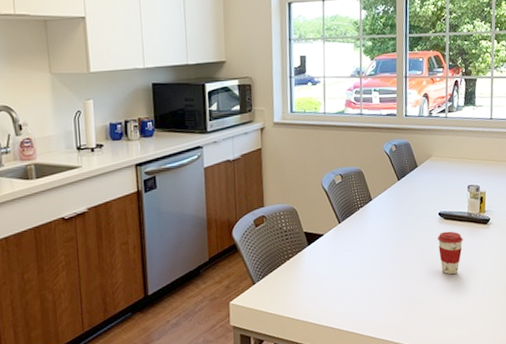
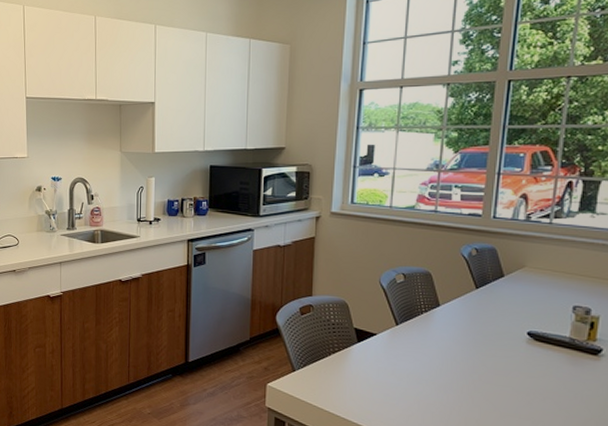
coffee cup: present [438,231,463,275] -> none [523,354,559,406]

